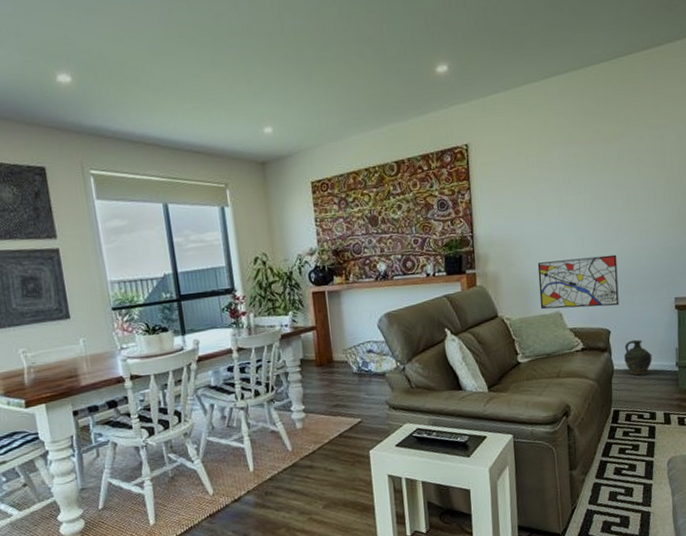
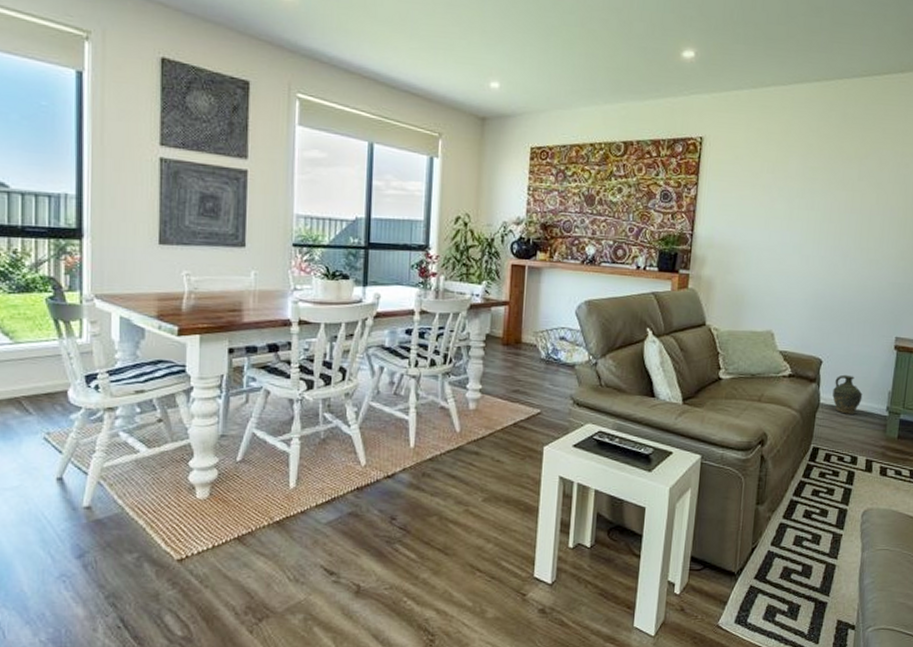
wall art: present [537,254,619,310] -> none [752,275,841,335]

